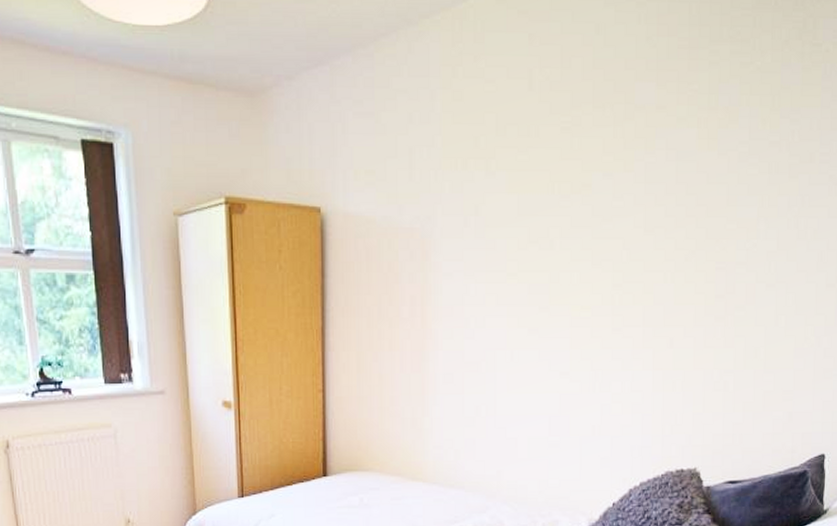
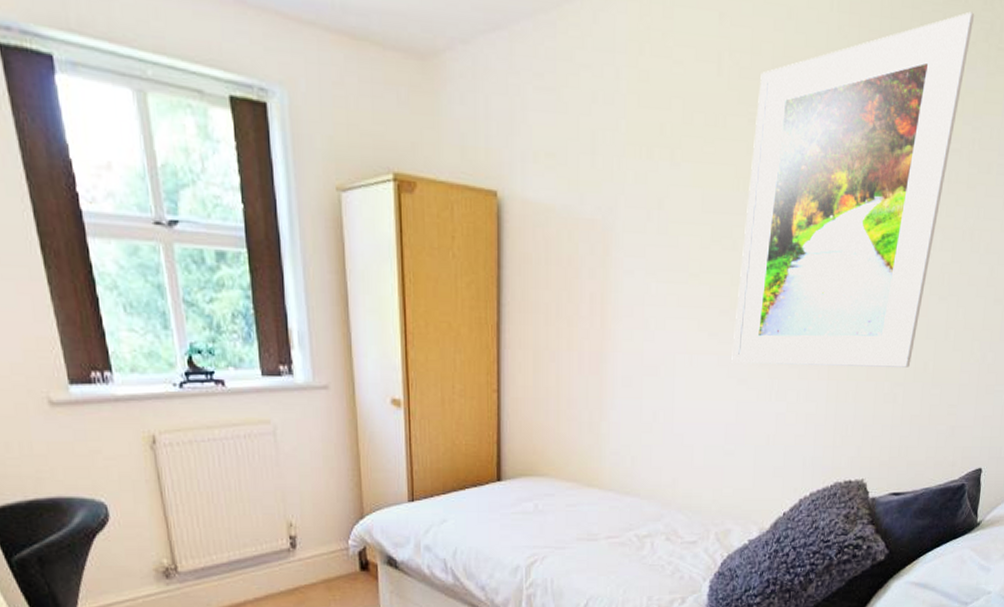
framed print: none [553,13,786,357] -> present [731,11,975,368]

